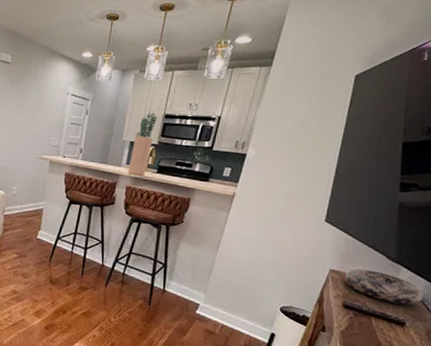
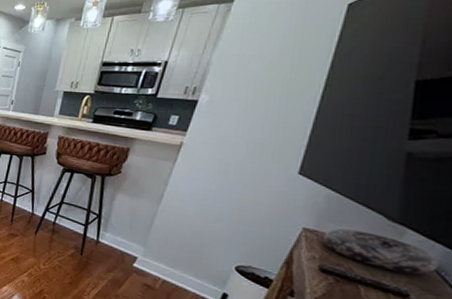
vase: present [127,110,158,177] -> none [60,59,94,127]

